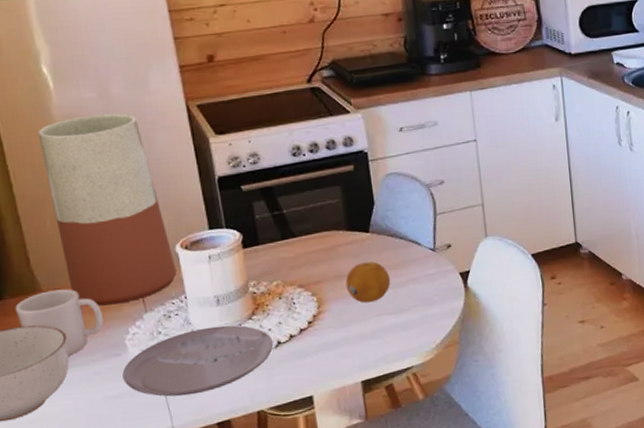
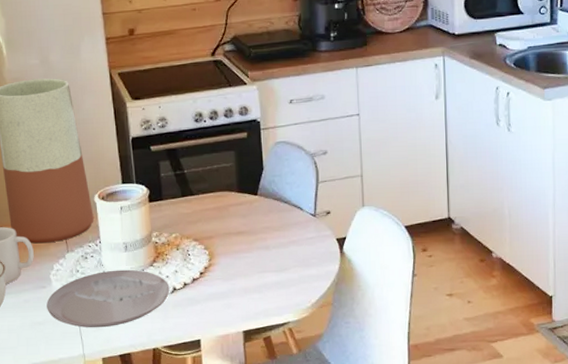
fruit: present [345,261,391,303] -> none [234,222,274,260]

